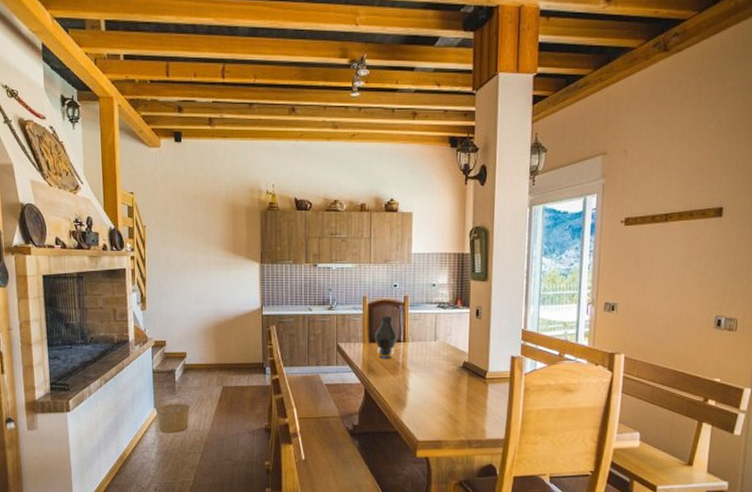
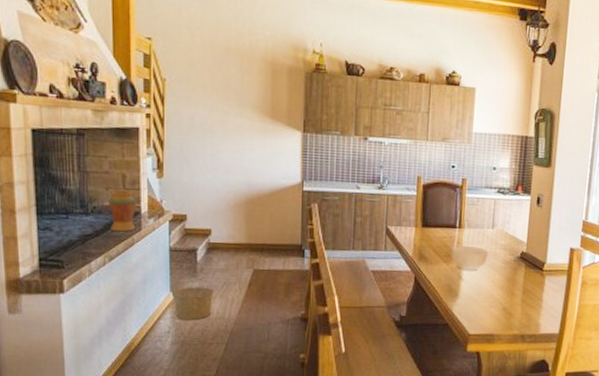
decorative vase: none [103,322,126,358] -> present [108,190,137,232]
vase: present [375,316,398,360] -> none [428,199,453,246]
bowl: none [397,358,432,382] -> present [451,246,489,272]

